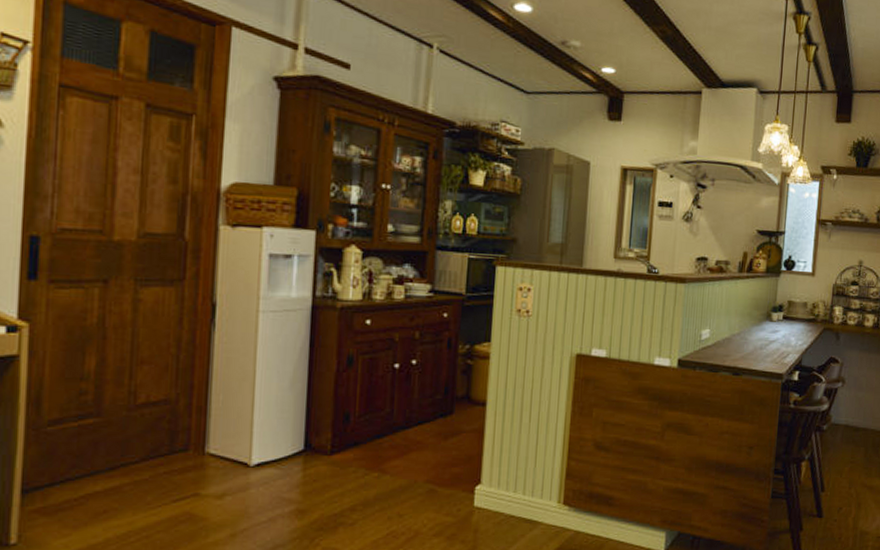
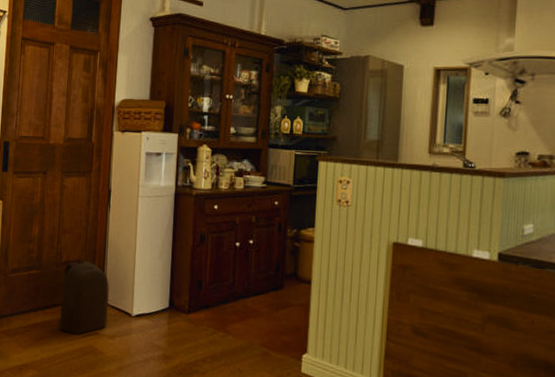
backpack: none [132,399,215,501] -> present [58,259,109,335]

